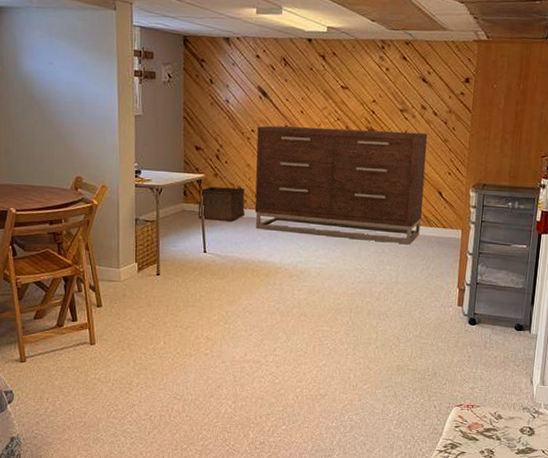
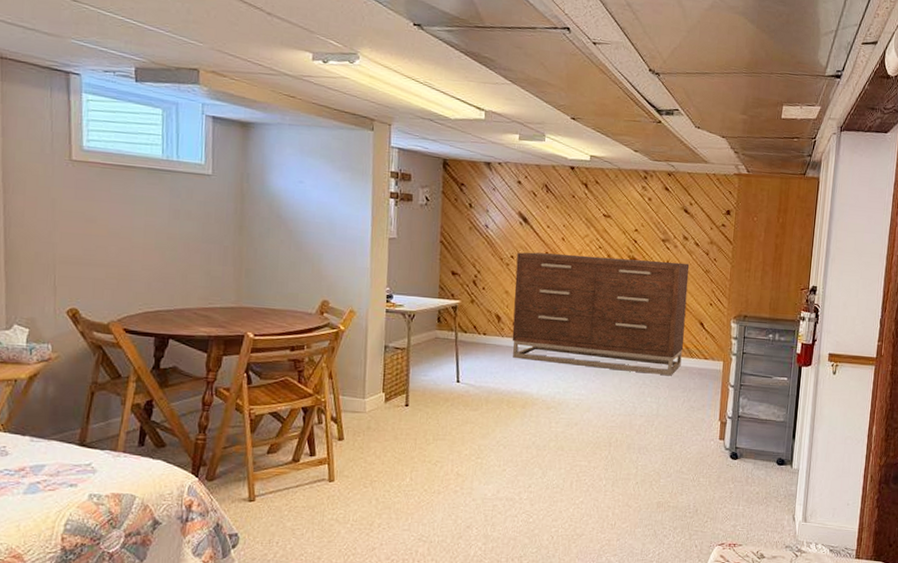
storage bin: present [197,186,245,221] -> none [452,313,502,350]

